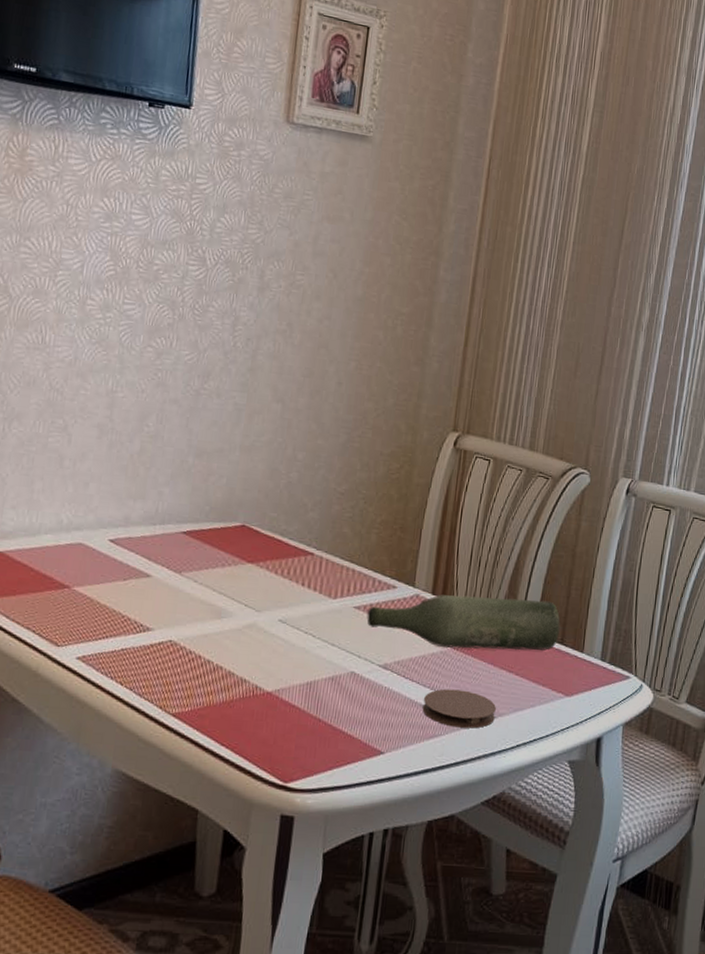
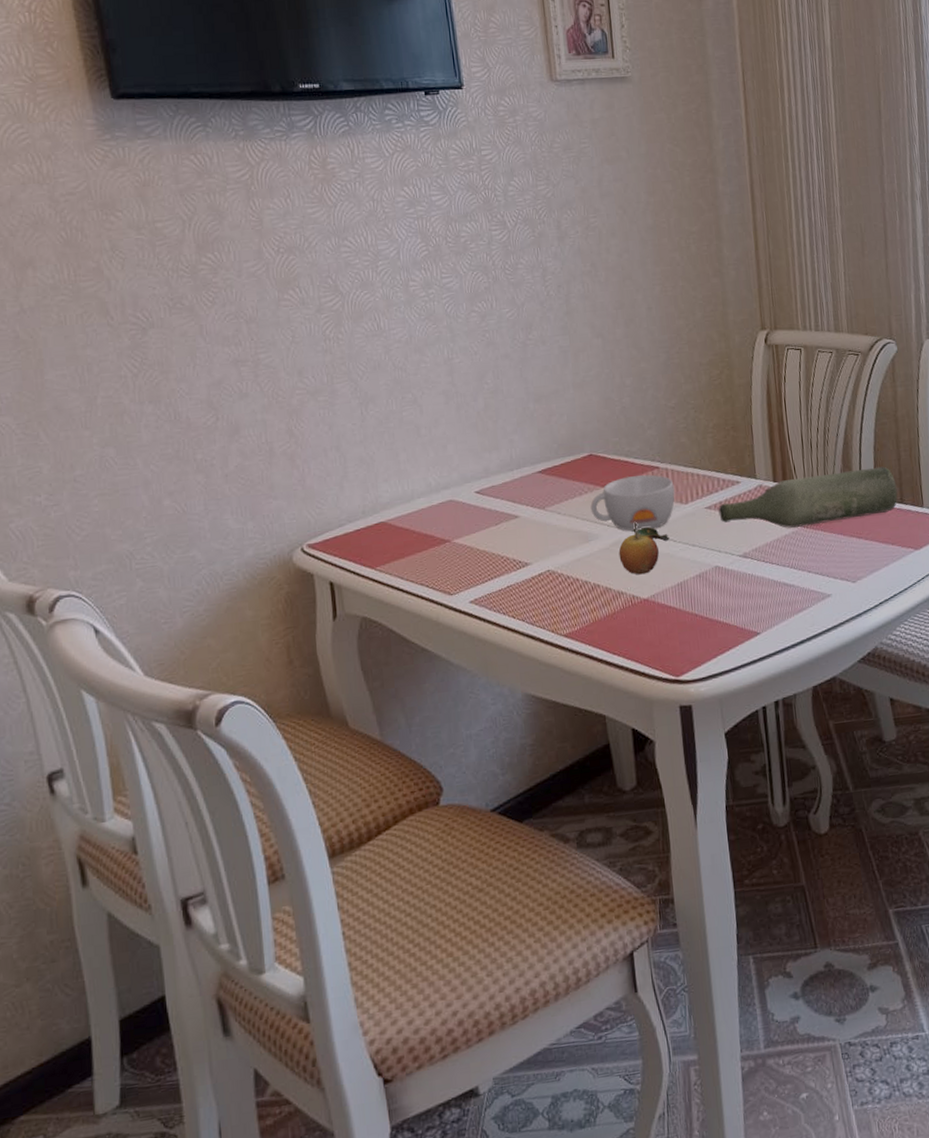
bowl: none [230,557,326,618] -> present [590,474,675,531]
fruit: none [250,607,309,665] -> present [618,522,670,575]
coaster: present [422,689,497,729] -> none [785,562,855,598]

